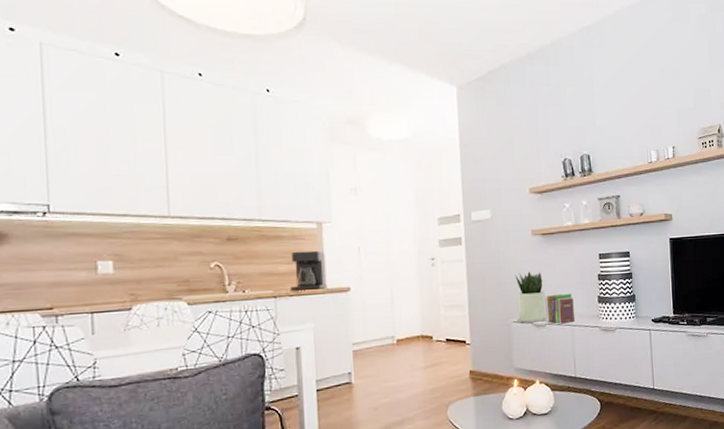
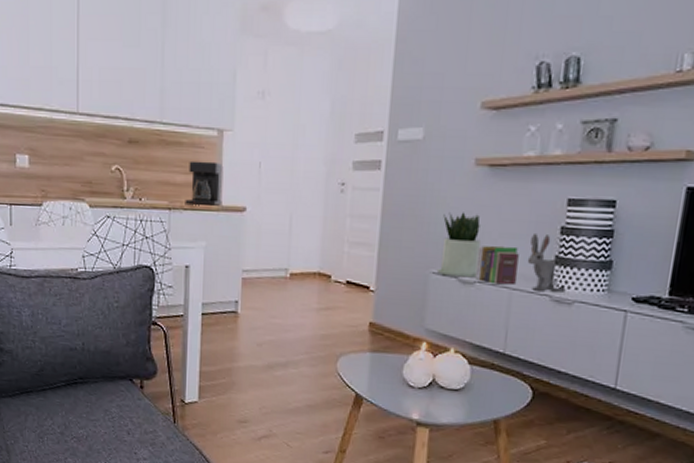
decorative figurine: none [579,281,609,326] -> present [527,232,566,294]

